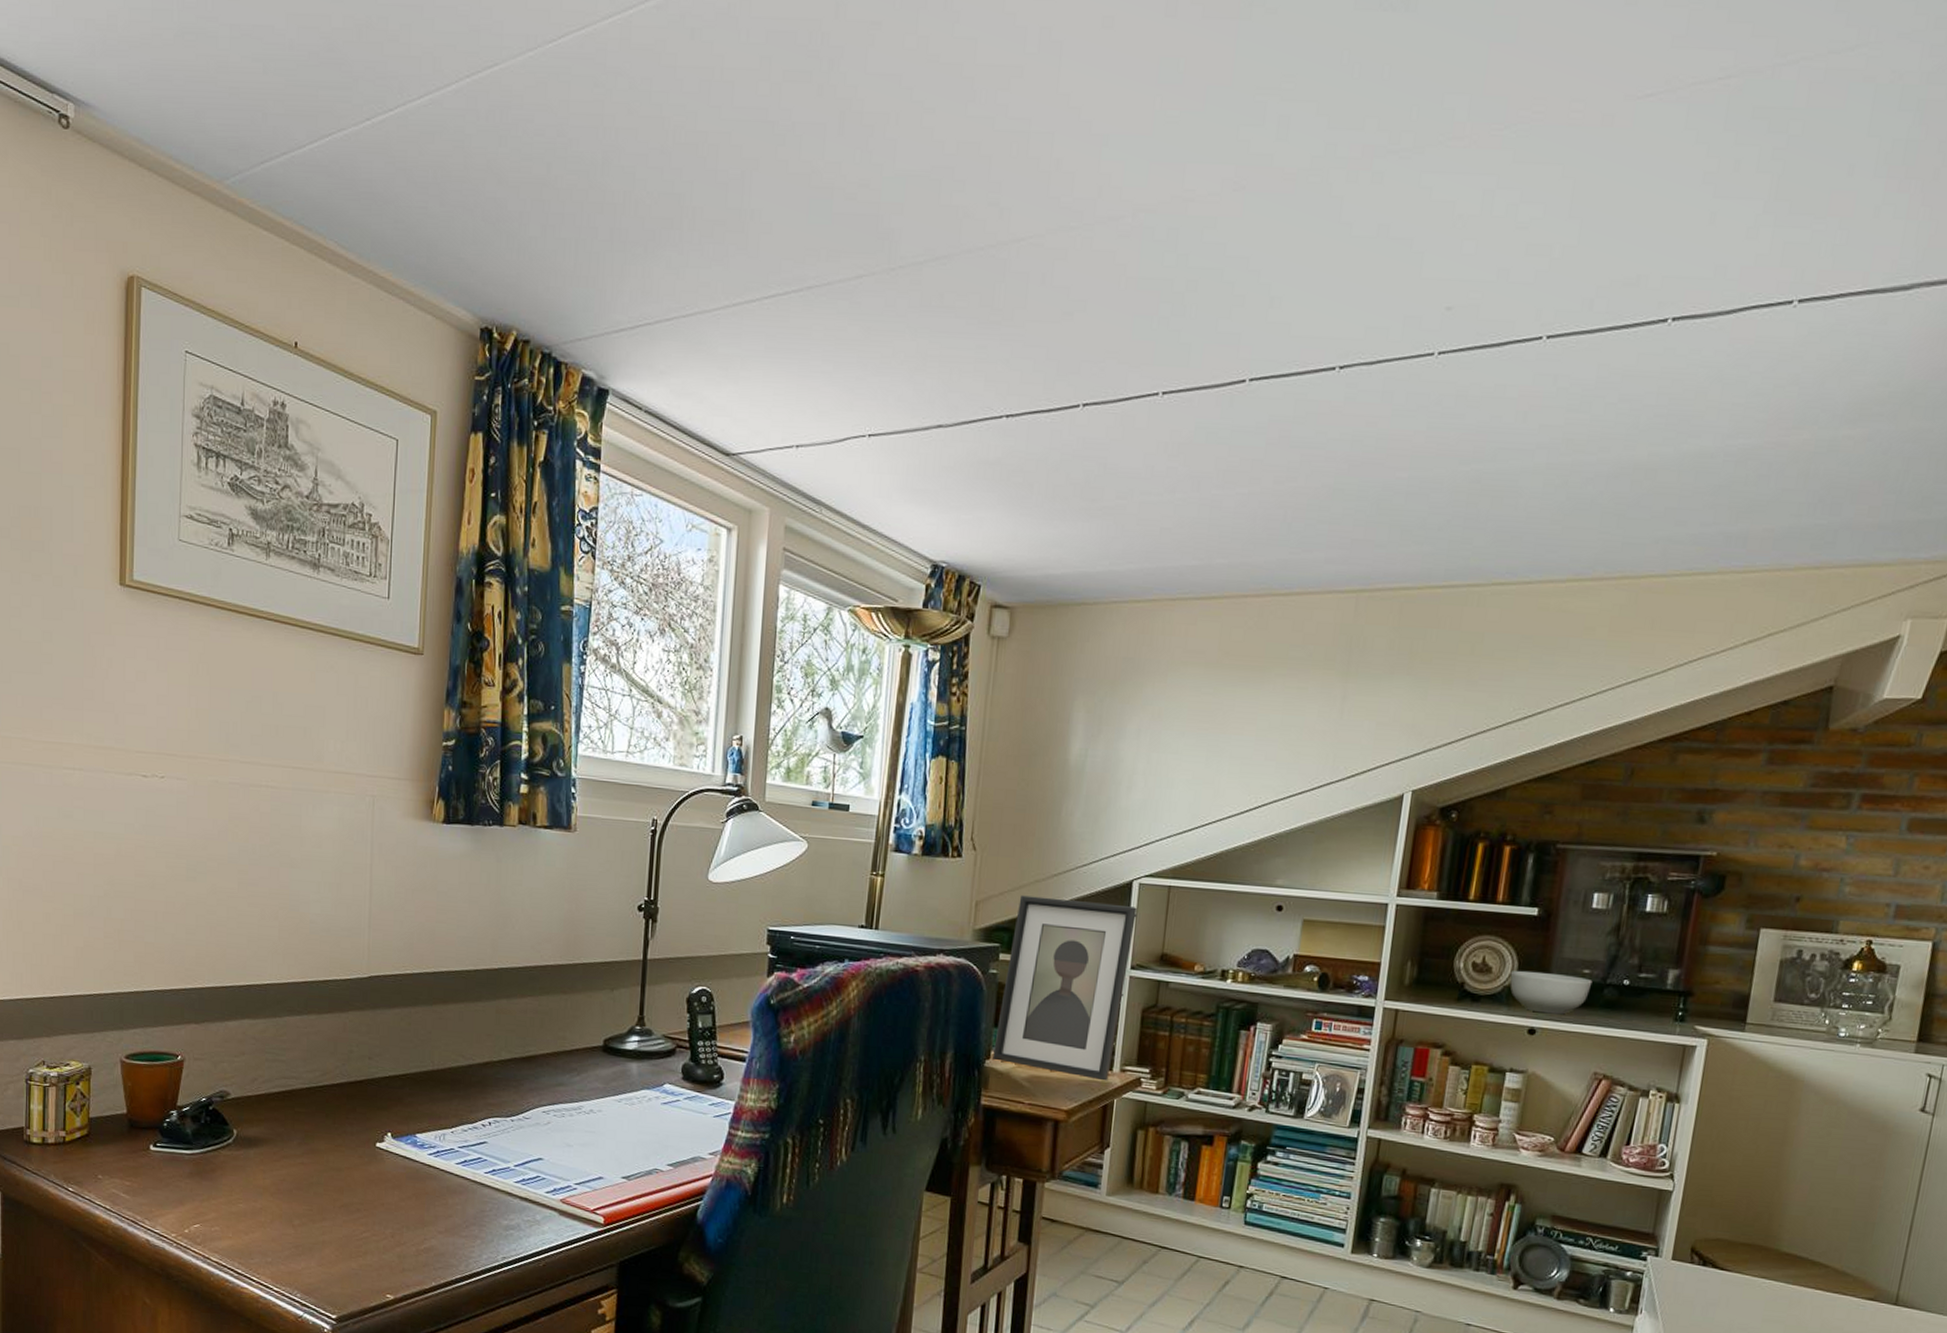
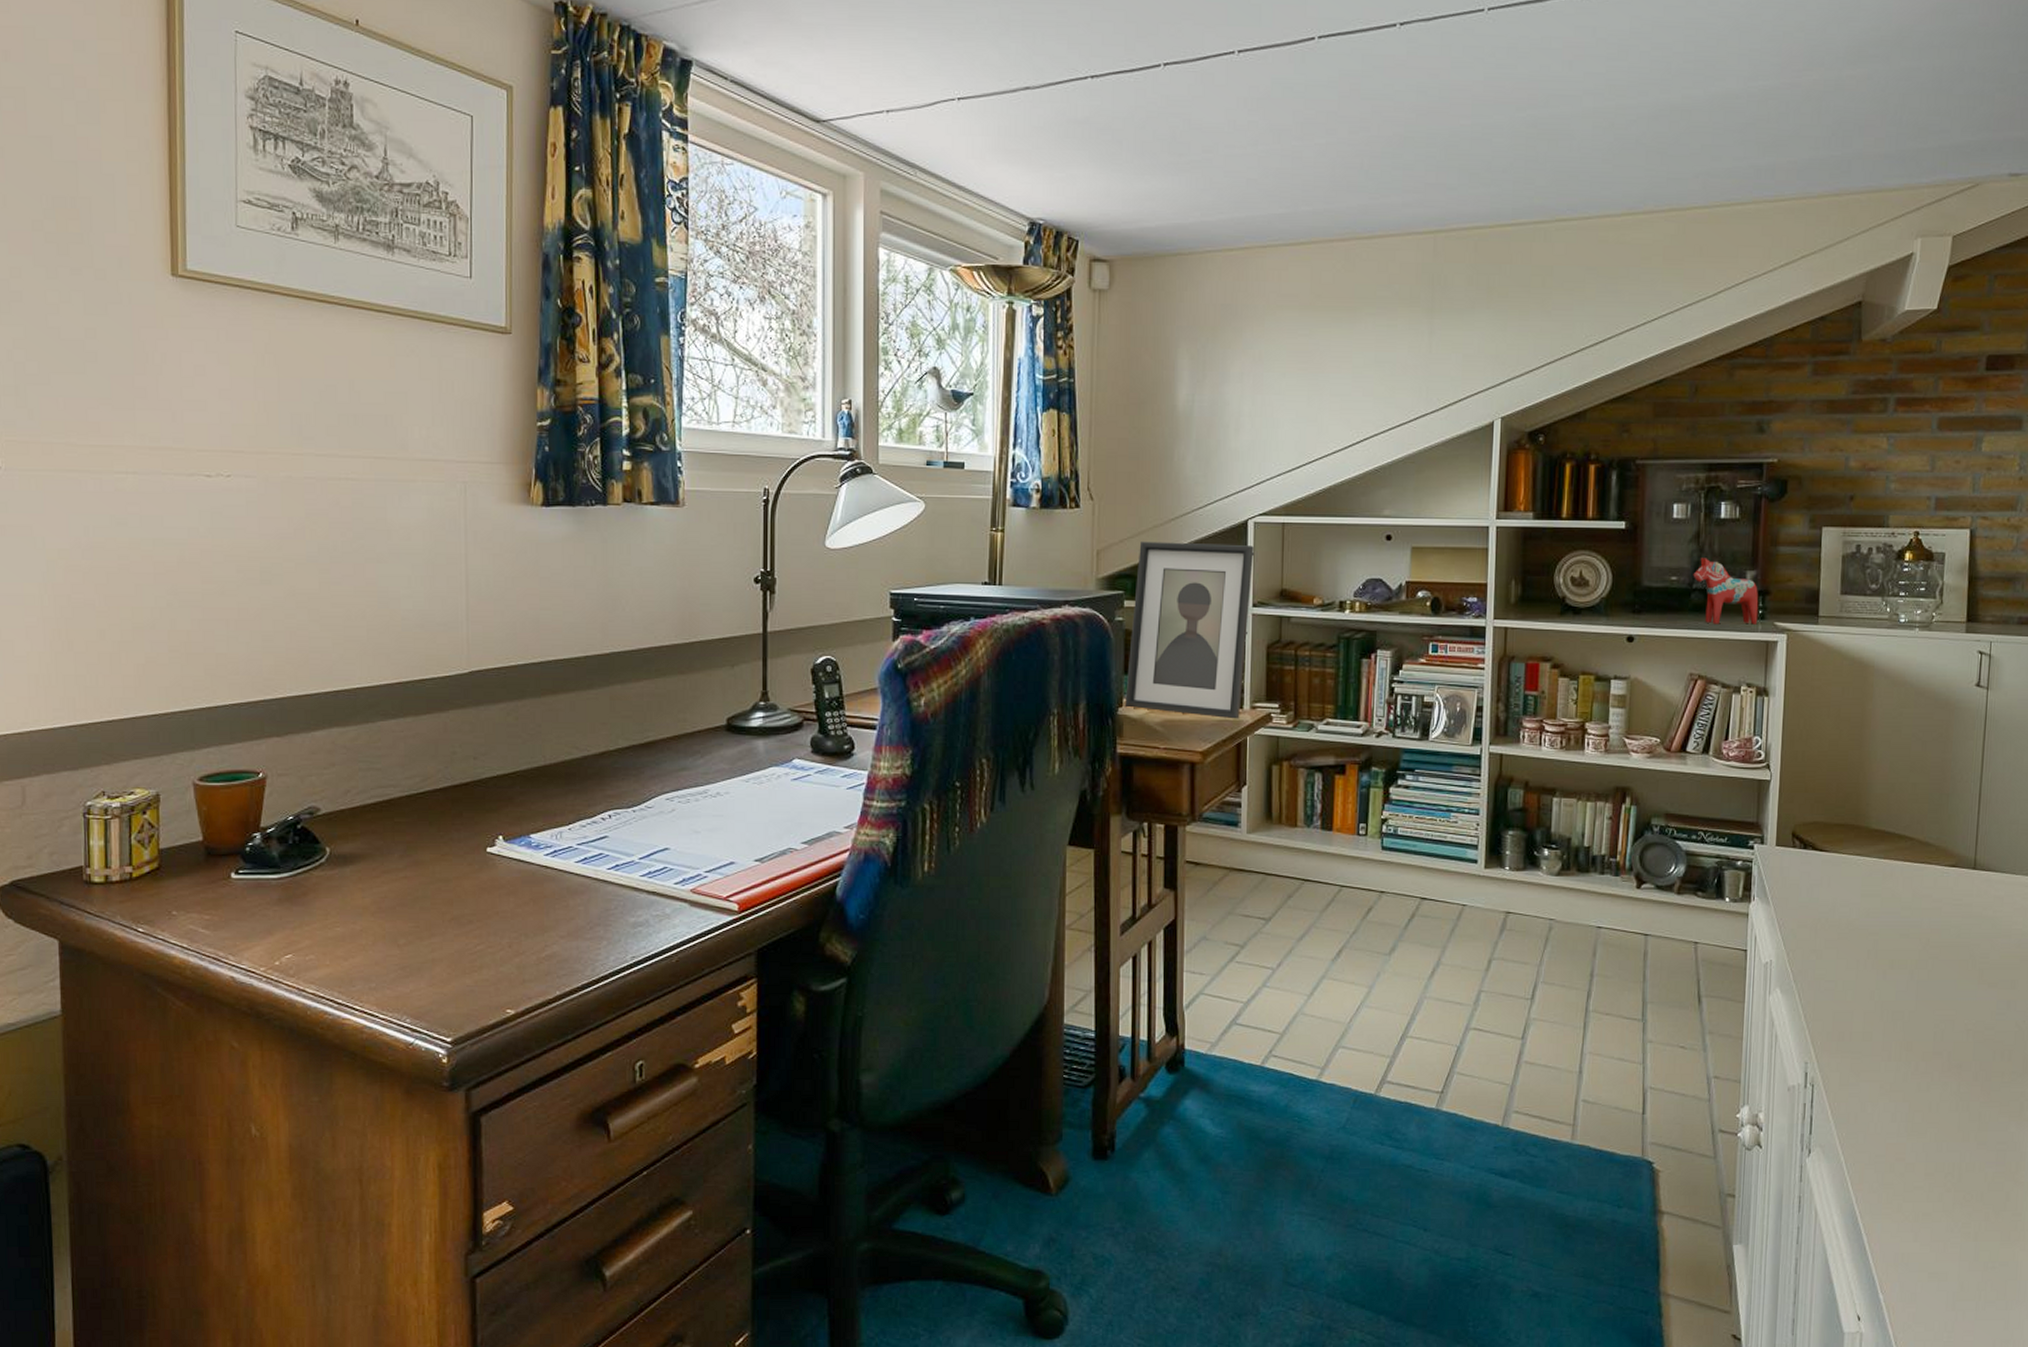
bowl: present [1509,970,1593,1015] -> none [1605,581,1680,621]
decorative figurine: none [1608,952,1680,1027] -> present [1693,558,1759,625]

